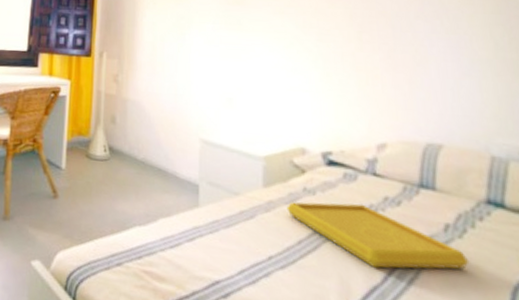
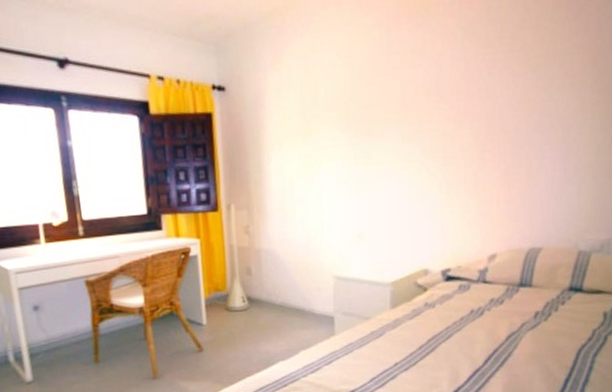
serving tray: present [286,202,470,269] -> none [410,308,550,355]

